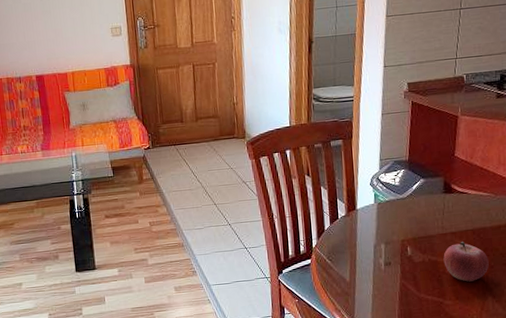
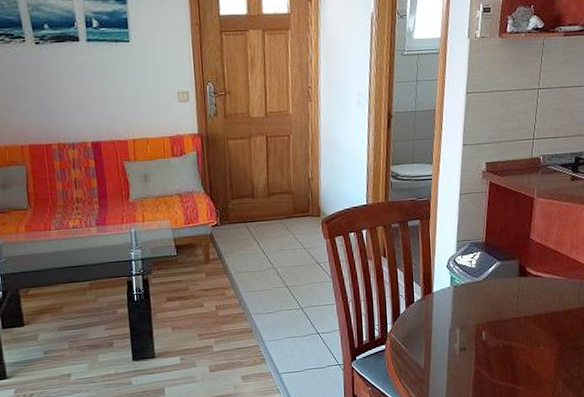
fruit: present [443,242,489,282] -> none [517,326,560,367]

